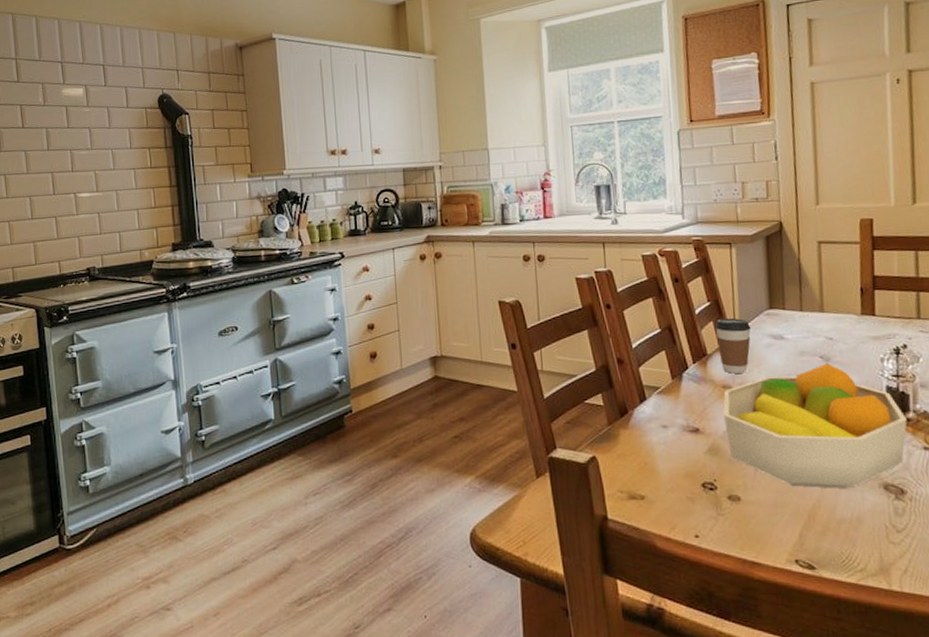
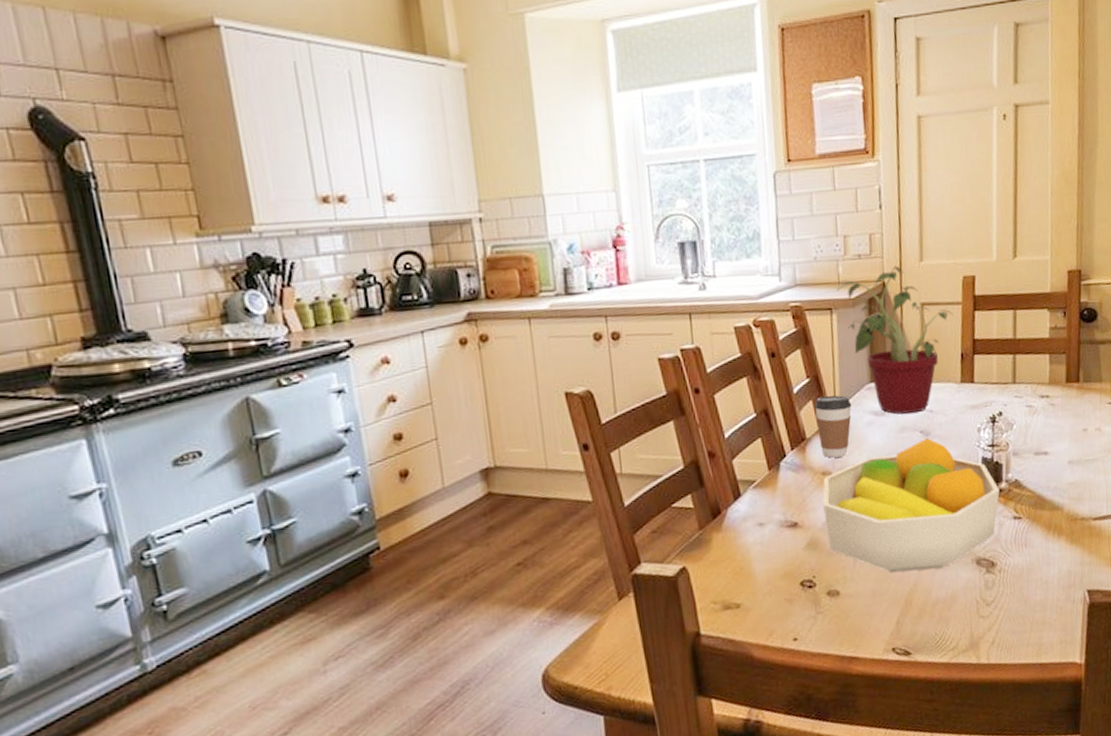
potted plant: none [735,208,851,340] -> present [836,265,953,415]

